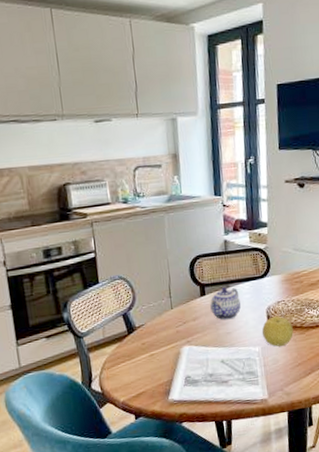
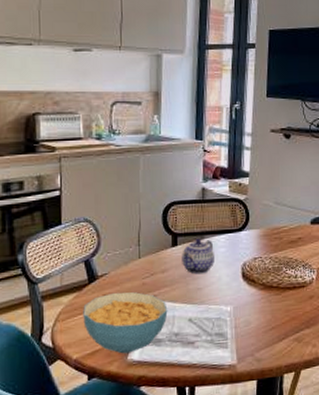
cereal bowl: none [125,339,202,395] -> present [83,292,168,354]
fruit: present [261,316,294,347] -> none [235,273,269,307]

